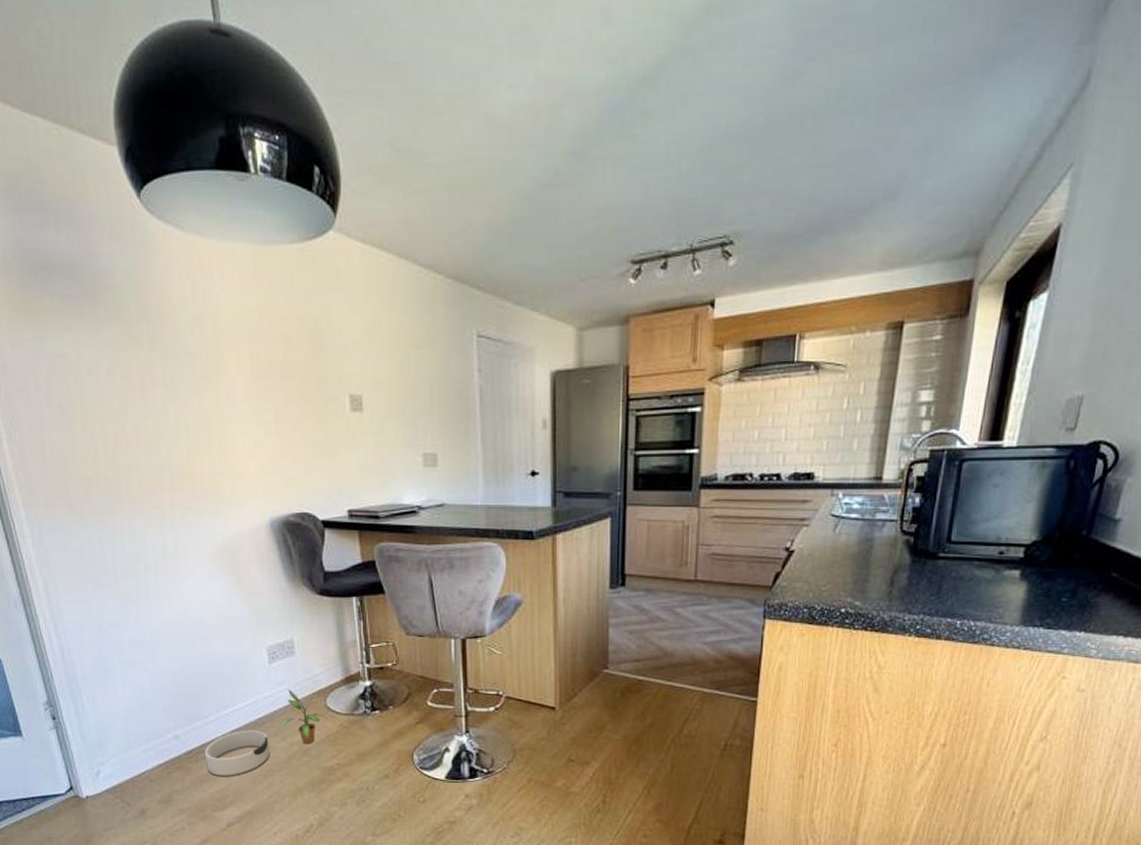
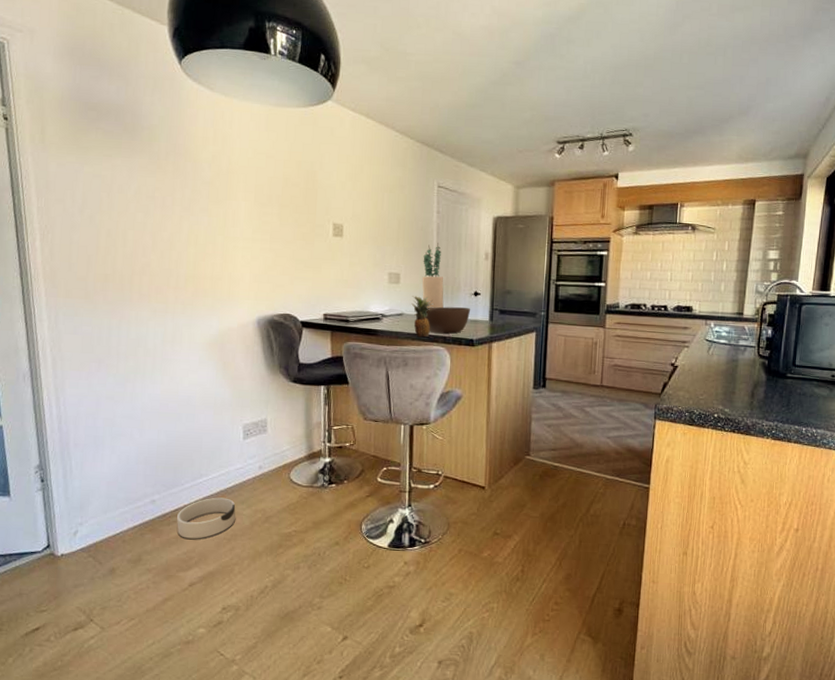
potted plant: present [277,689,328,745] -> none [244,462,290,512]
fruit: none [453,481,482,532] -> present [411,296,435,338]
vase: none [464,411,494,496] -> present [422,243,444,309]
bowl: none [471,492,527,526] -> present [425,306,470,334]

